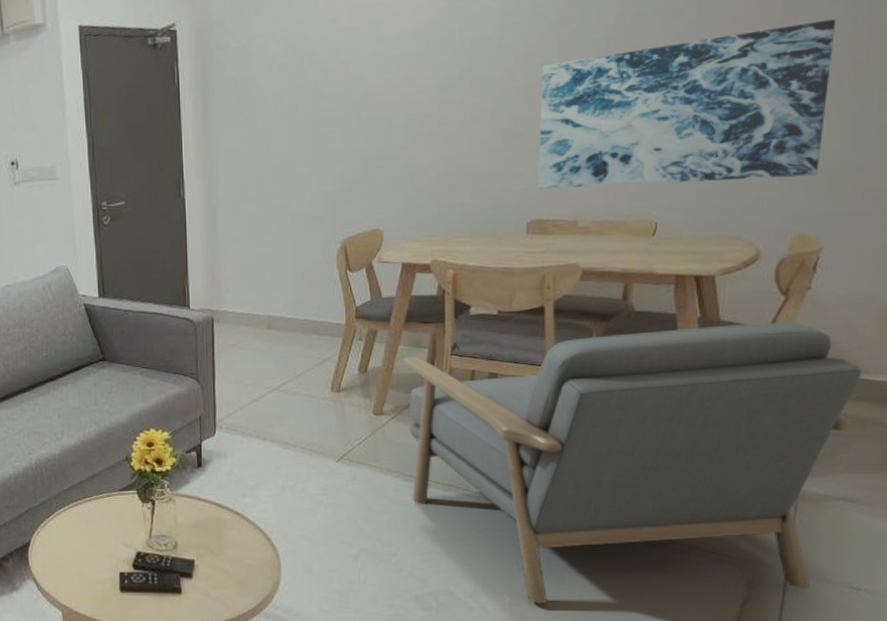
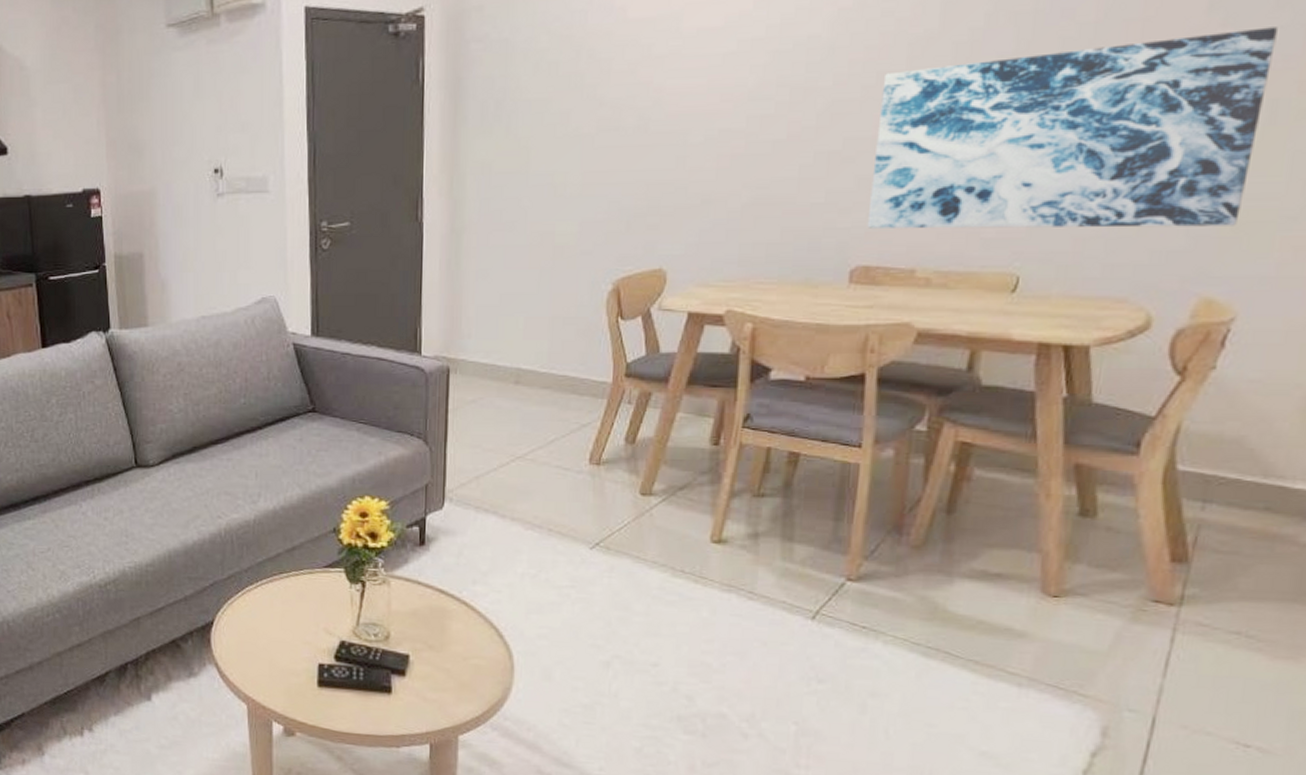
armchair: present [403,322,861,604] -> none [681,408,1274,741]

